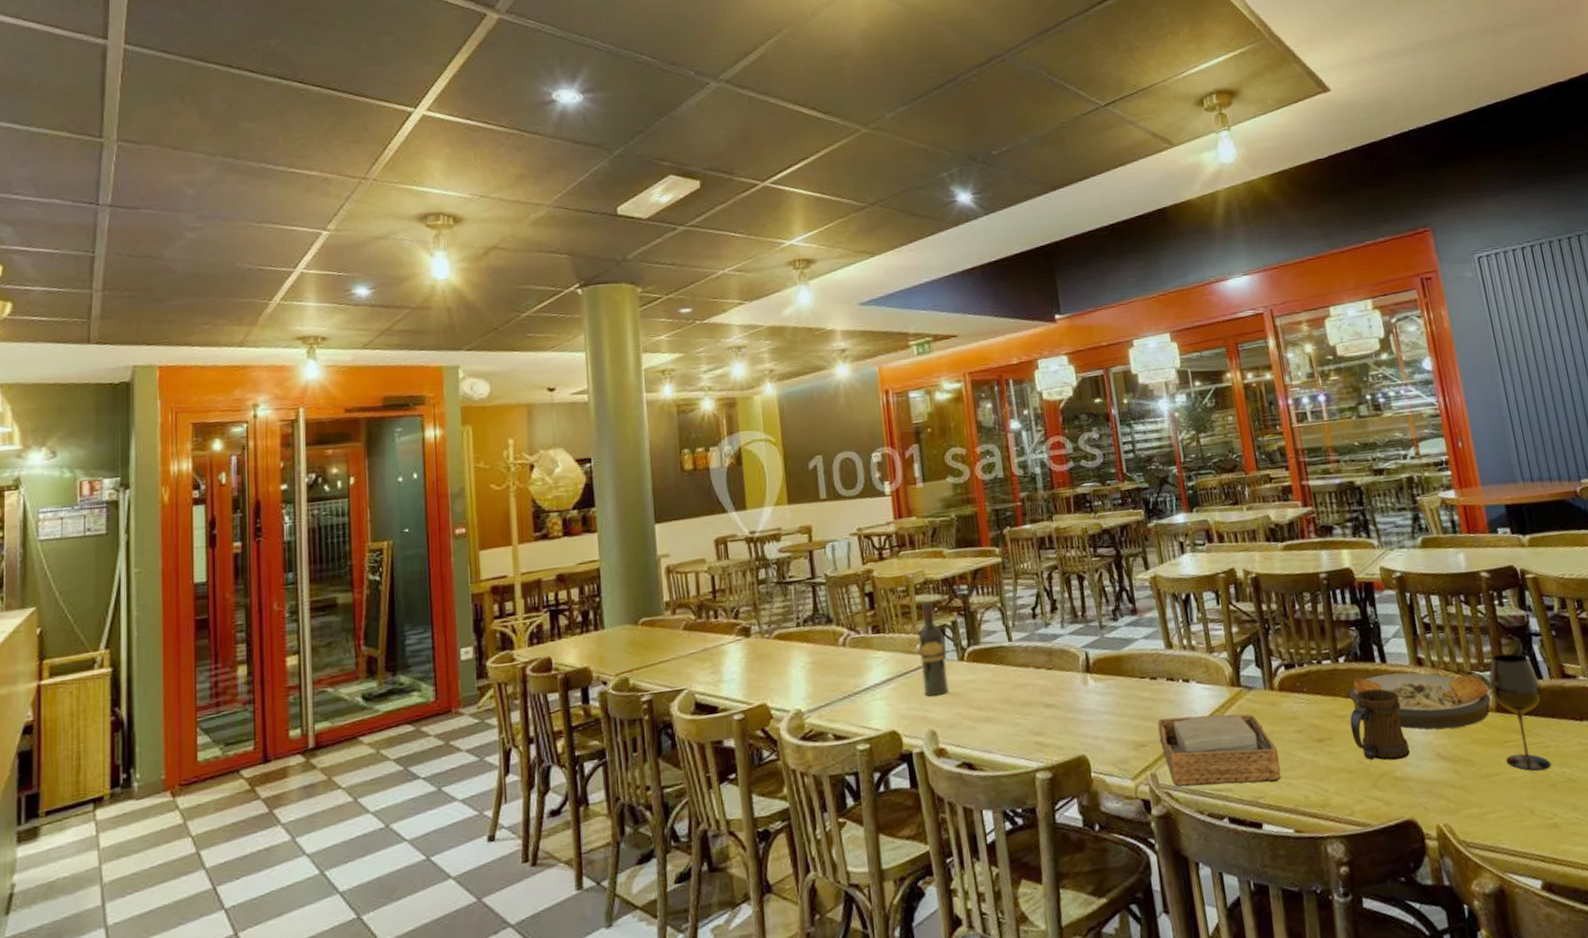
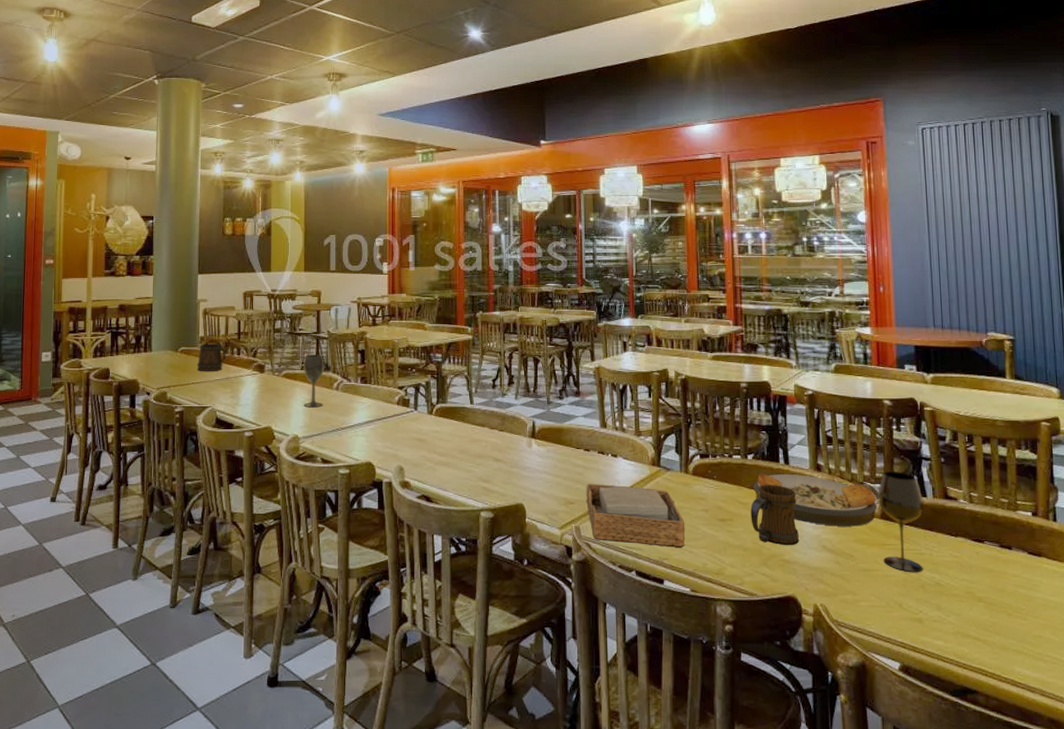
beer mug: none [664,607,701,646] -> present [196,343,227,372]
wine glass: none [798,604,829,674] -> present [303,354,325,408]
wine bottle: present [918,602,949,697] -> none [397,364,417,440]

